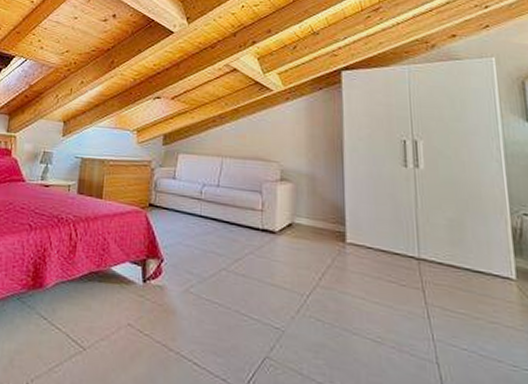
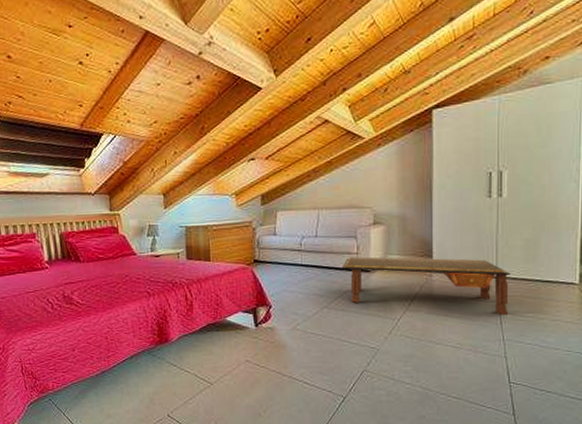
coffee table: none [244,214,435,307] -> present [341,256,511,315]

